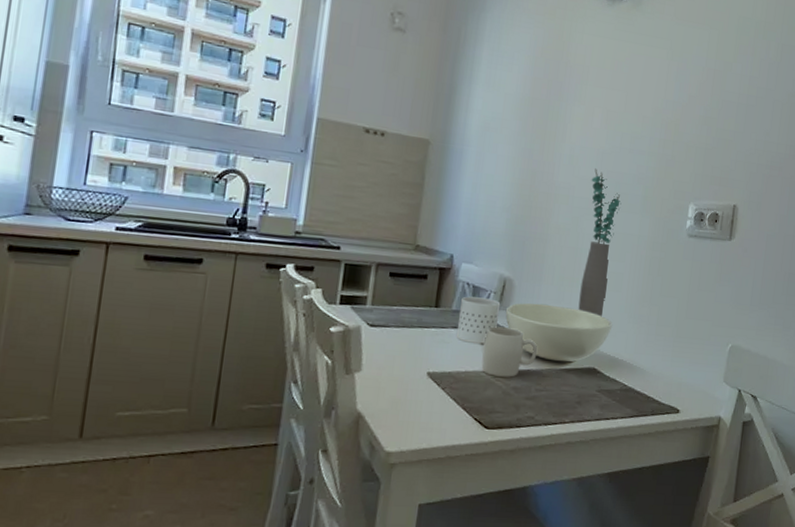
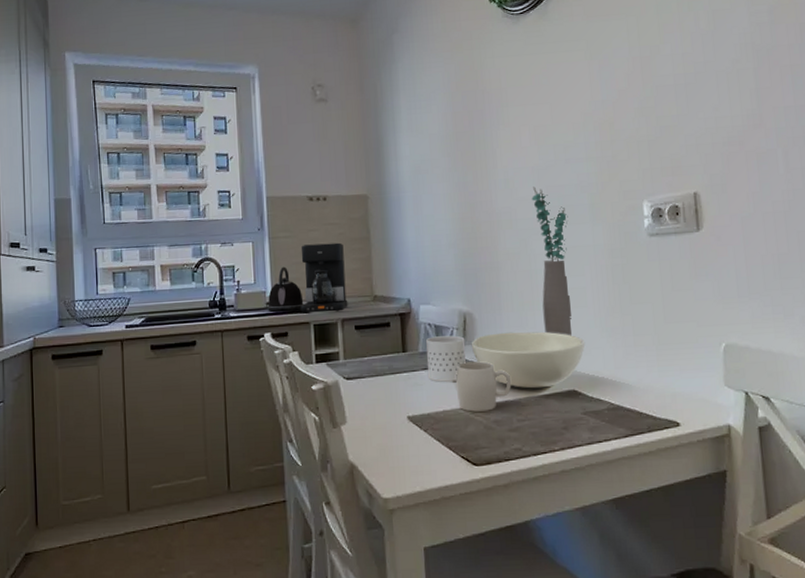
kettle: none [295,196,339,246] -> present [267,266,304,313]
coffee maker: none [333,177,394,255] -> present [300,242,348,314]

